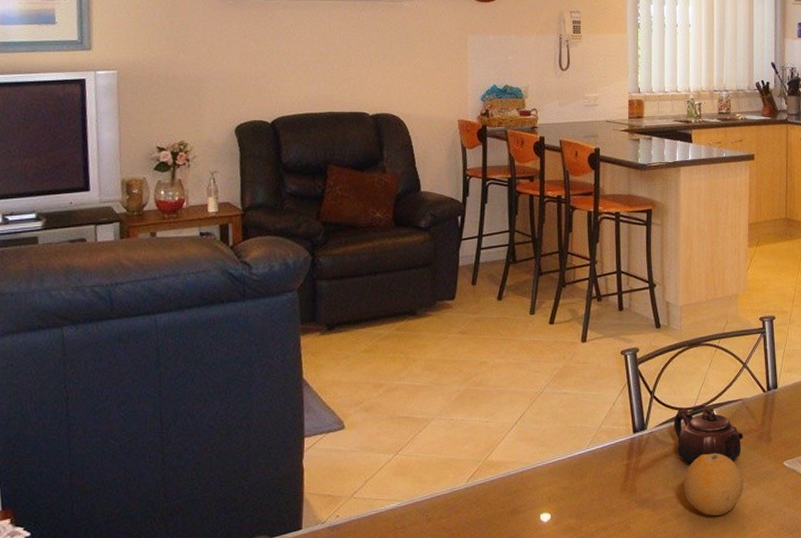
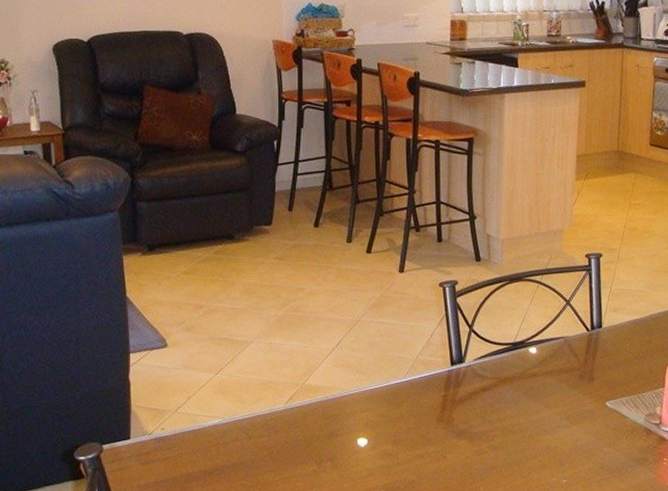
teapot: present [674,406,744,464] -> none [492,342,565,399]
fruit: present [683,453,744,516] -> none [500,389,563,451]

